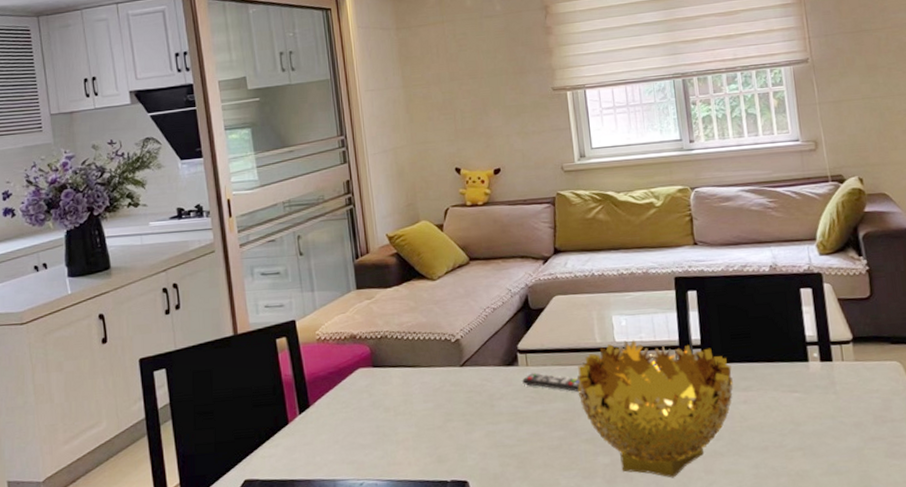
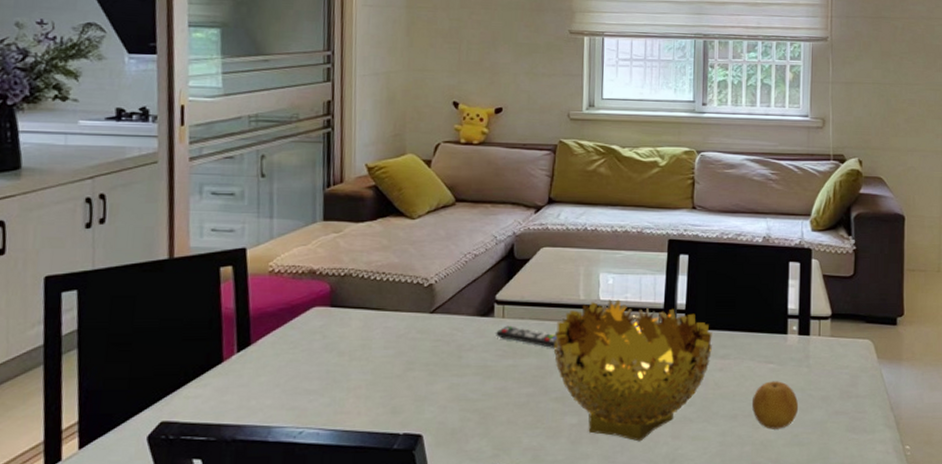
fruit: none [781,410,832,460] -> present [752,381,799,430]

